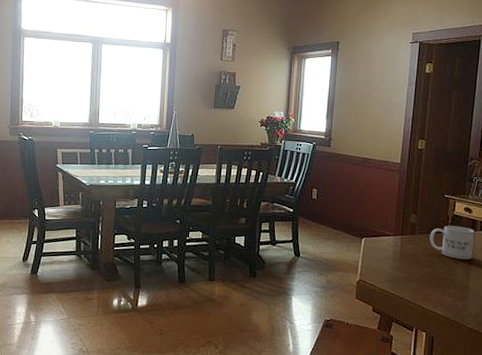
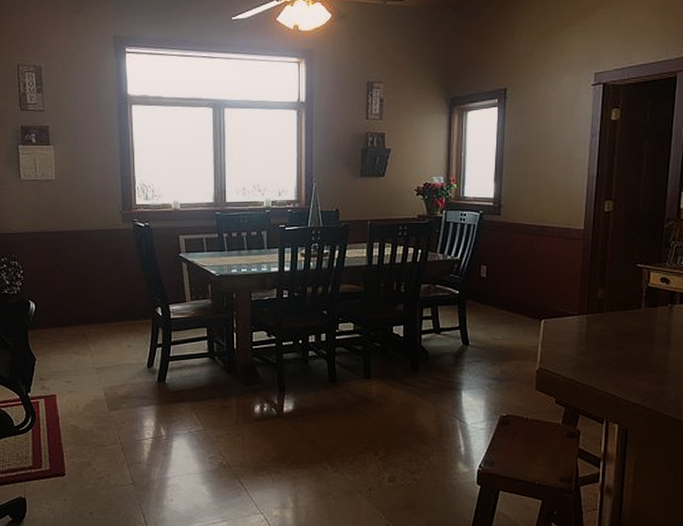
mug: present [430,225,475,260] -> none [621,300,674,338]

